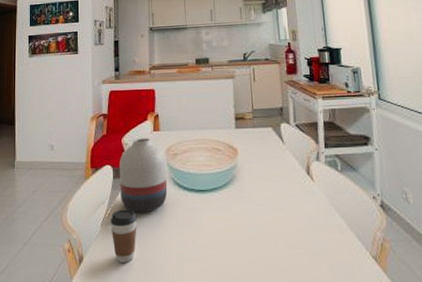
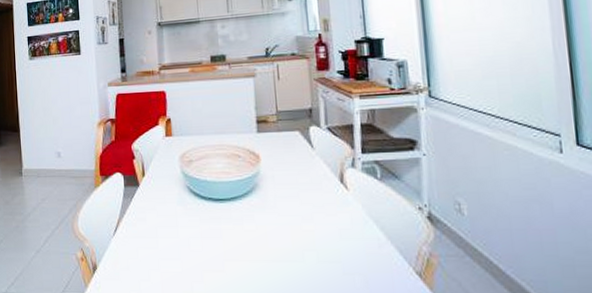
coffee cup: present [110,209,137,262] -> none [123,219,152,272]
vase: present [119,138,168,213] -> none [130,144,183,223]

